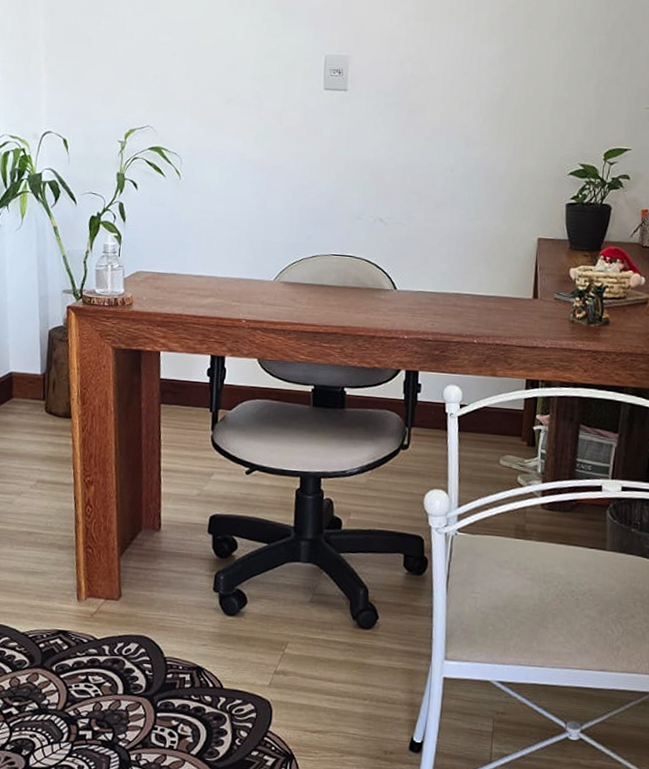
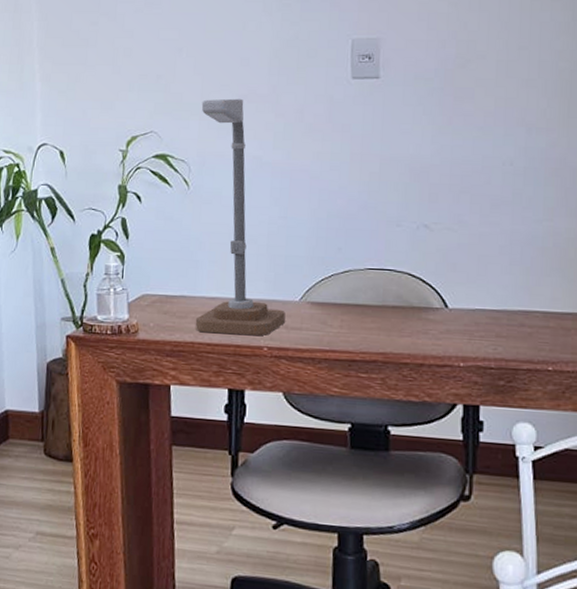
desk lamp: none [183,100,262,310] -> present [195,98,286,336]

